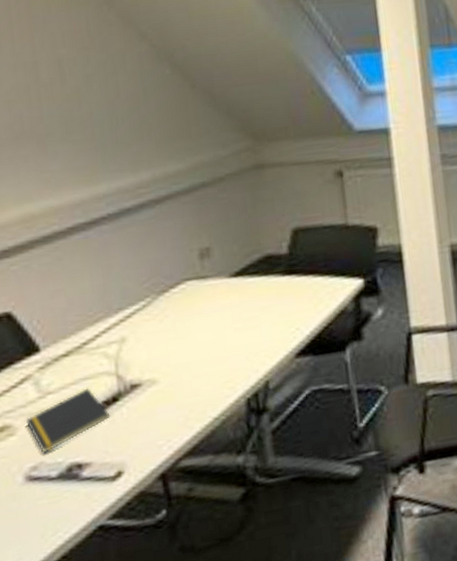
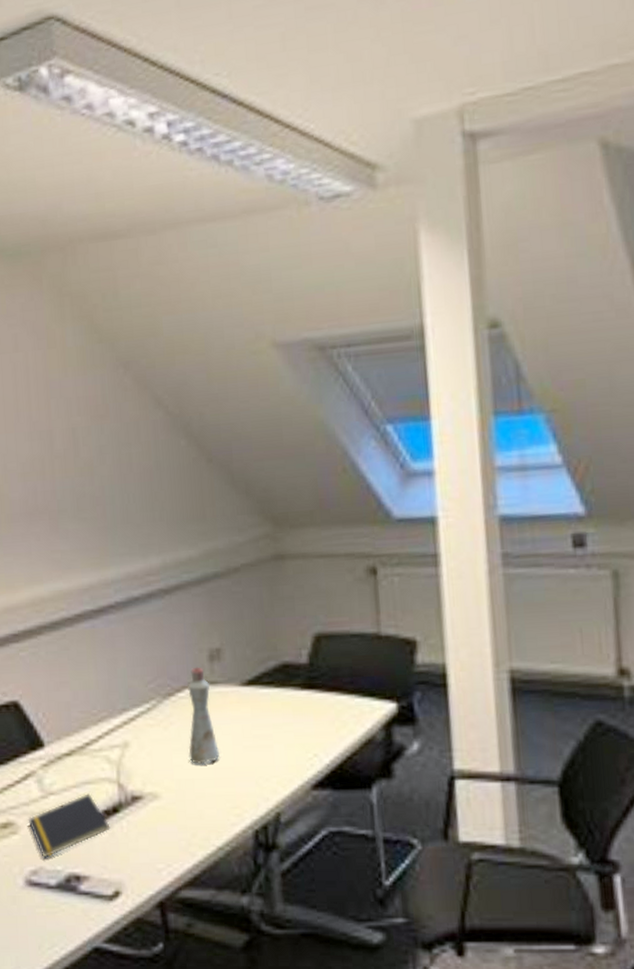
bottle: none [180,265,212,350] -> present [188,667,219,765]

